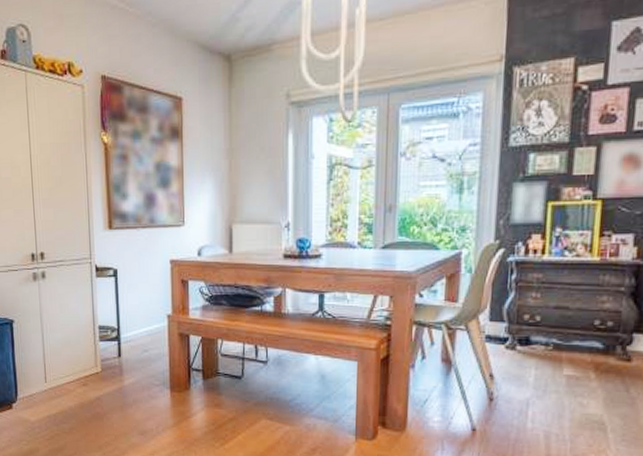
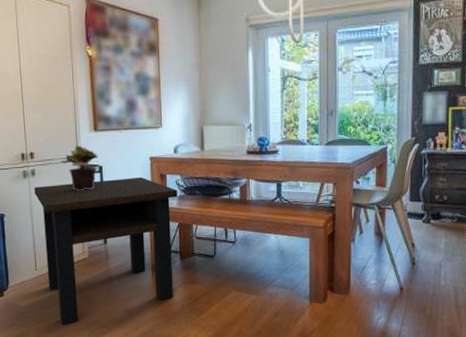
side table: none [44,282,201,445] -> present [34,176,178,326]
potted plant: none [73,245,113,296] -> present [61,145,98,190]

